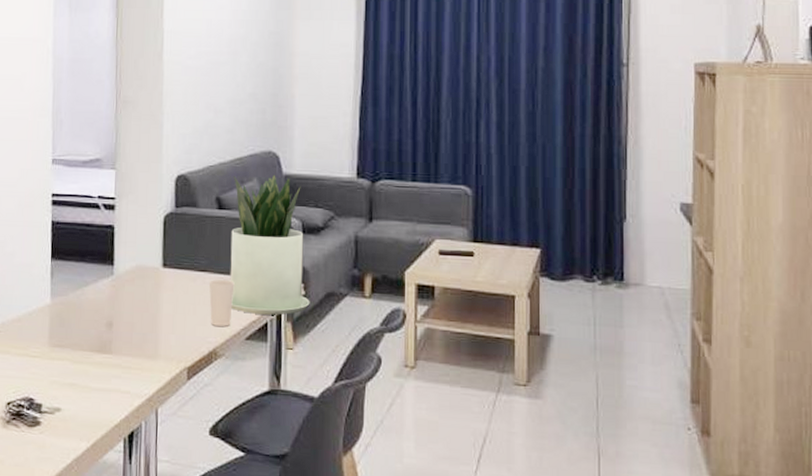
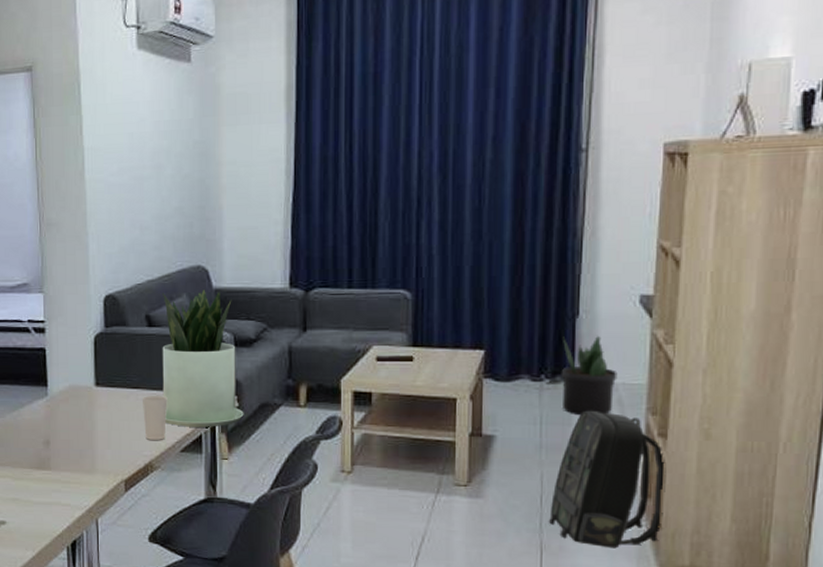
backpack: none [604,313,713,456] -> present [548,410,666,549]
planter: none [611,239,663,318] -> present [560,336,618,415]

